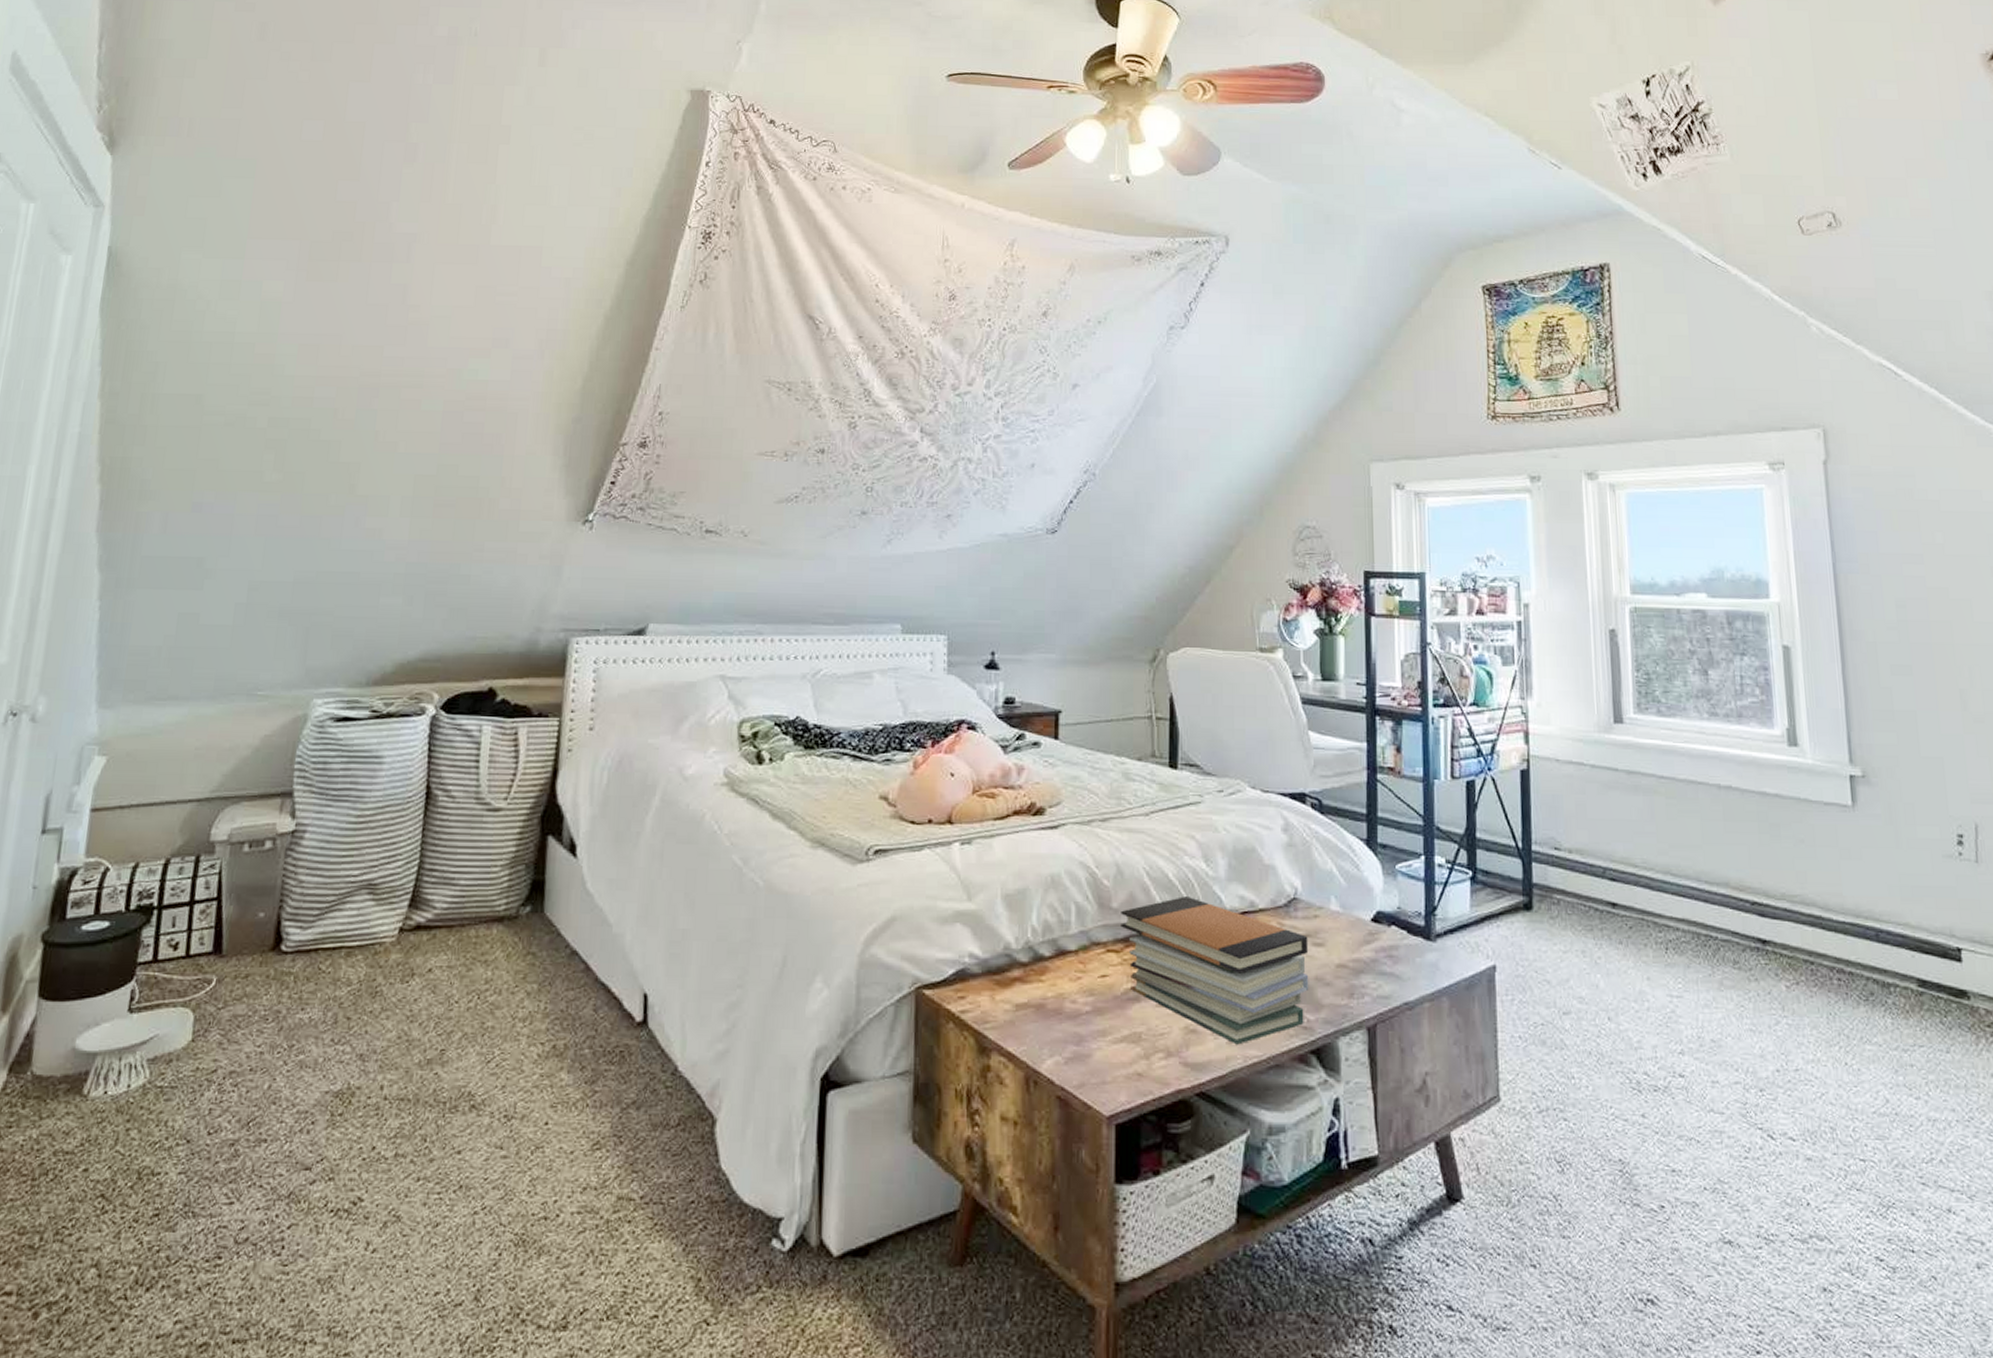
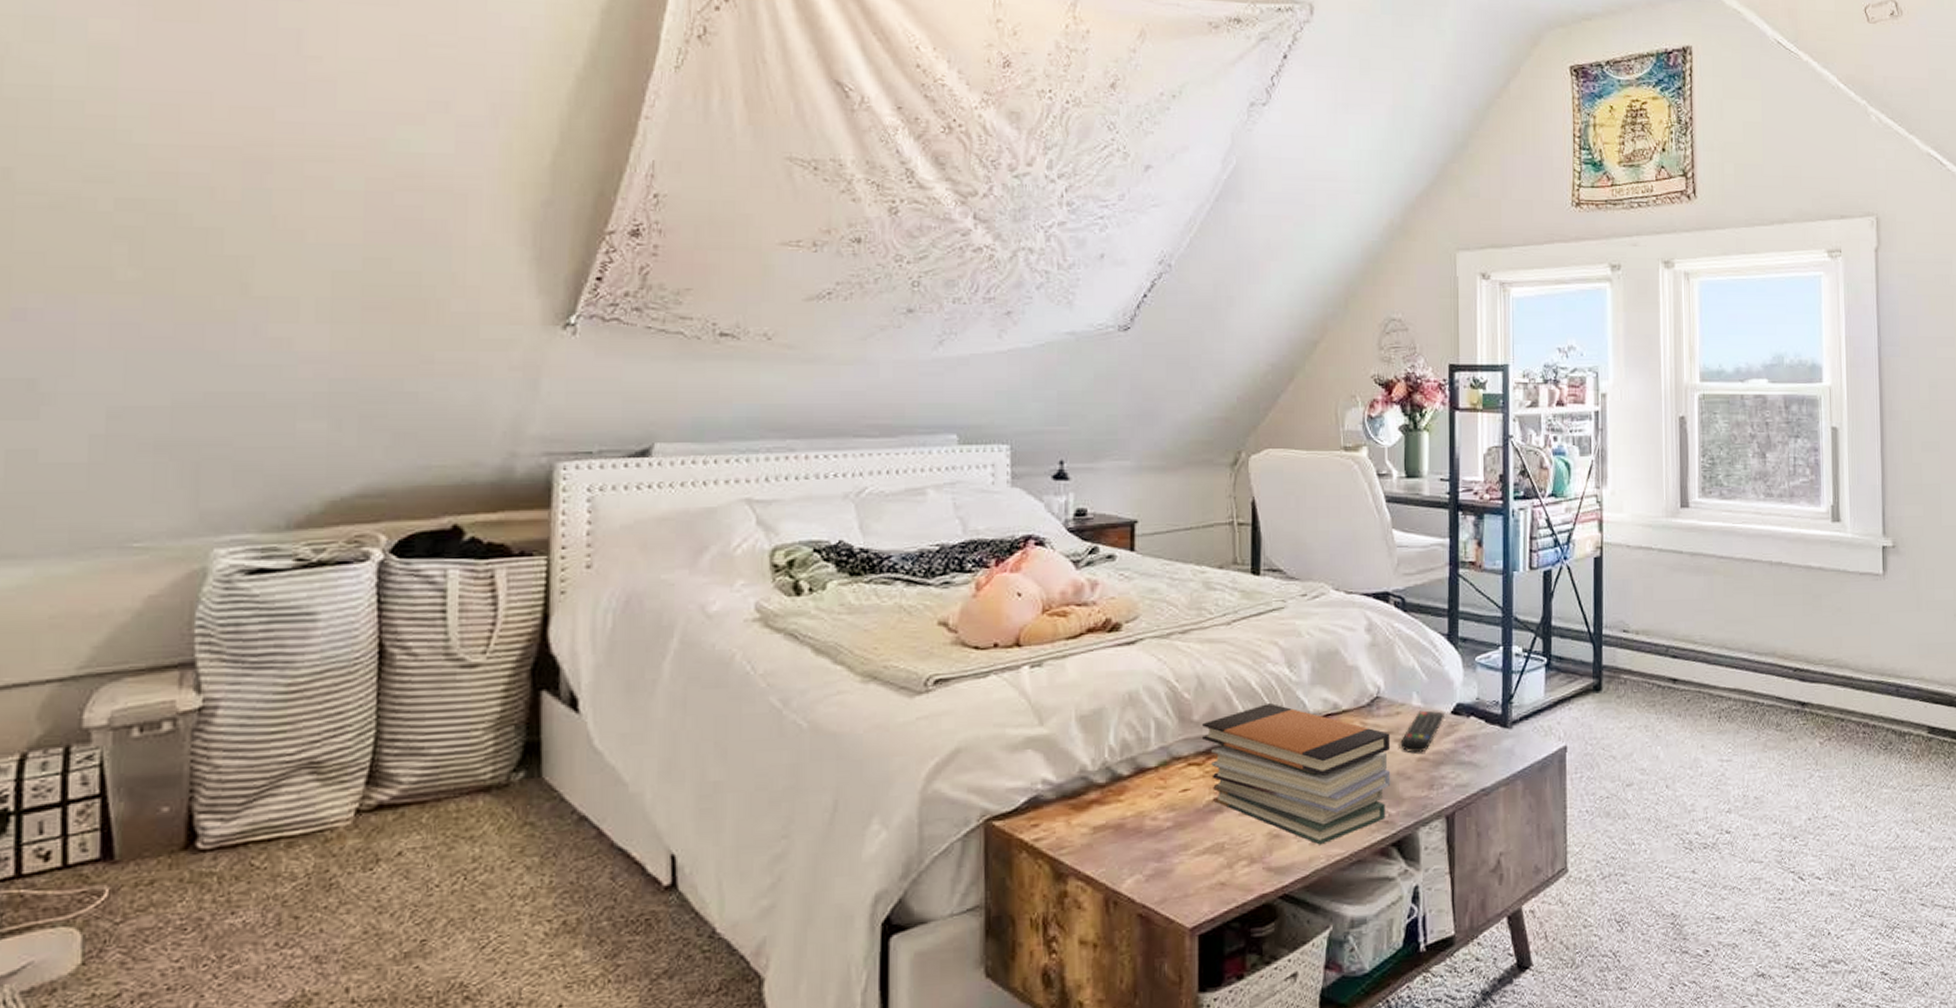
remote control: none [1317,915,1364,959] -> present [1399,710,1444,753]

